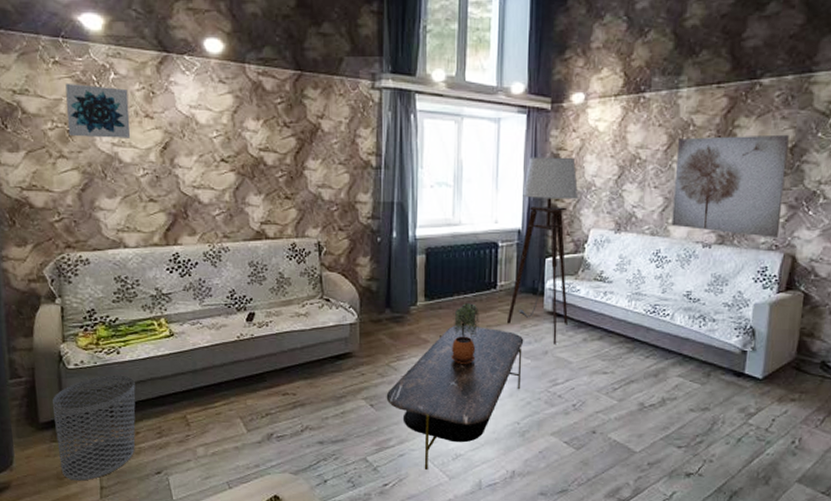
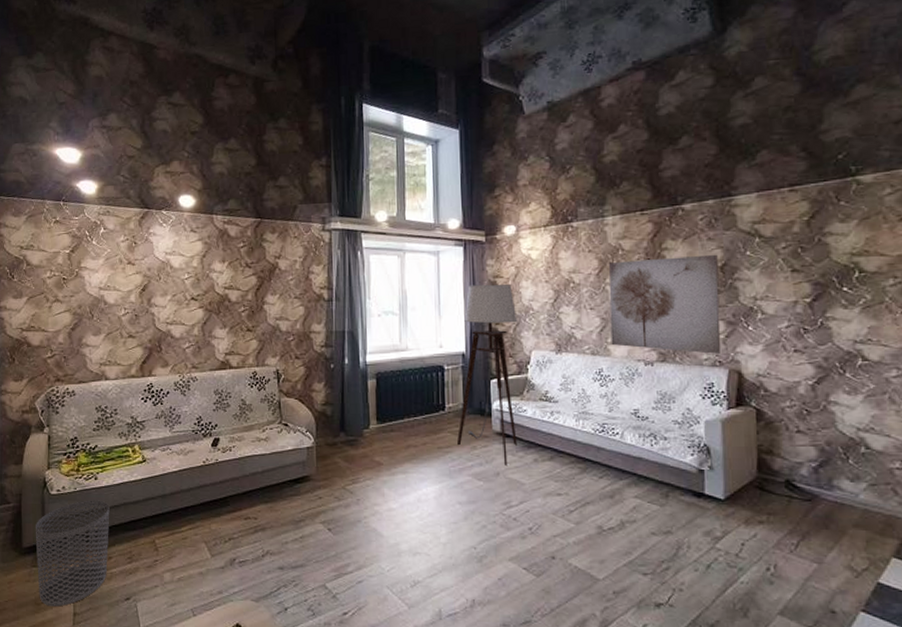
wall art: present [65,83,131,138] -> none [63,238,115,284]
coffee table: present [386,325,524,469] -> none [343,447,475,597]
potted plant: present [451,303,479,365] -> none [404,425,430,488]

